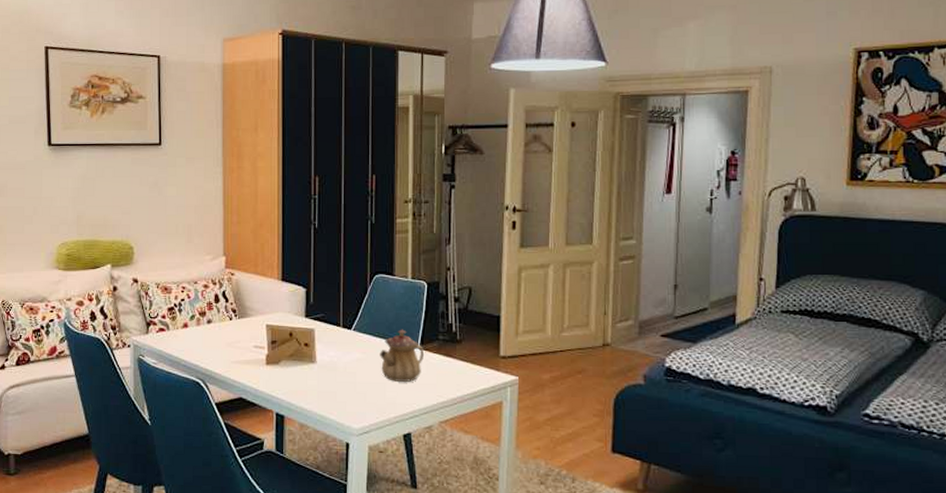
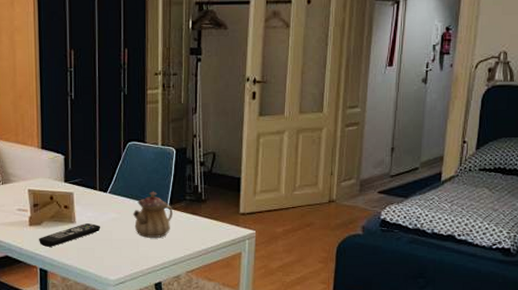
remote control: none [276,364,344,389] -> present [39,224,101,247]

